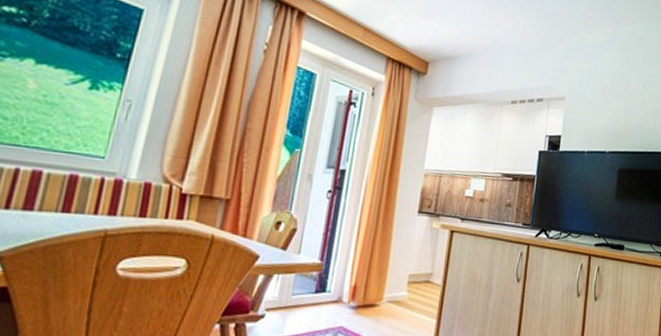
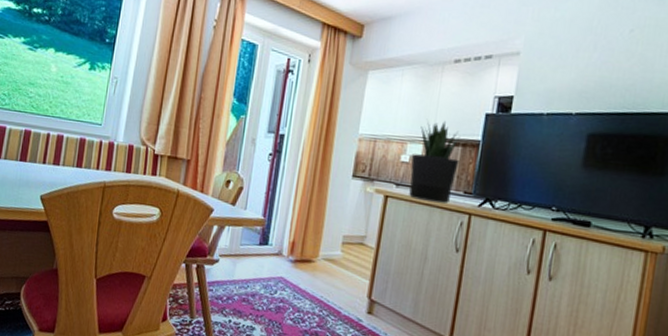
planter: none [473,156,519,237] -> present [409,120,461,205]

